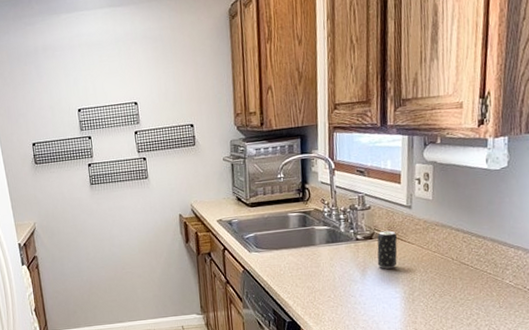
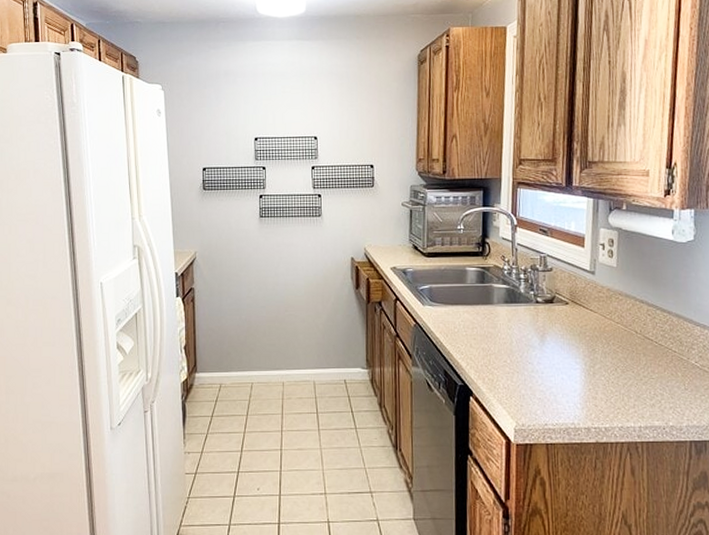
beverage can: present [377,230,398,269] -> none [557,295,579,337]

